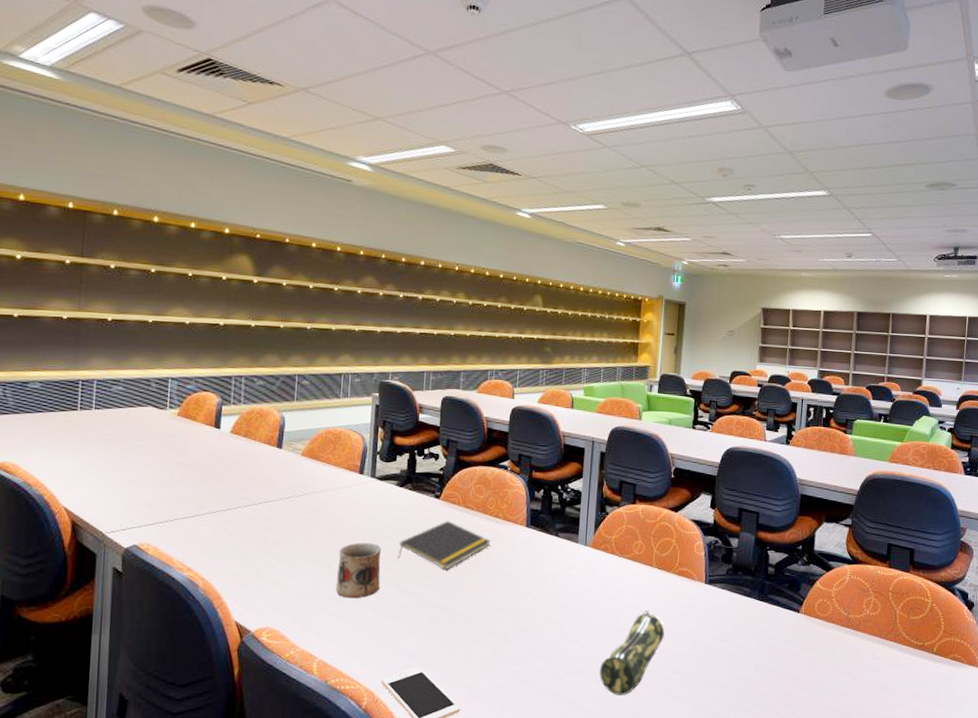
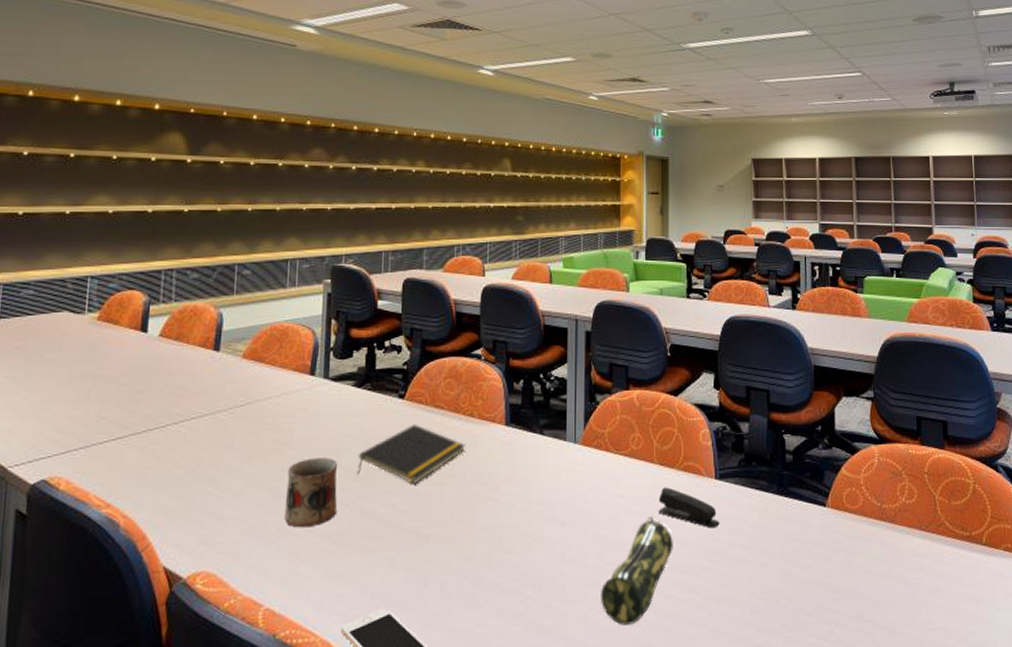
stapler: none [653,587,706,624] -> present [658,487,720,529]

